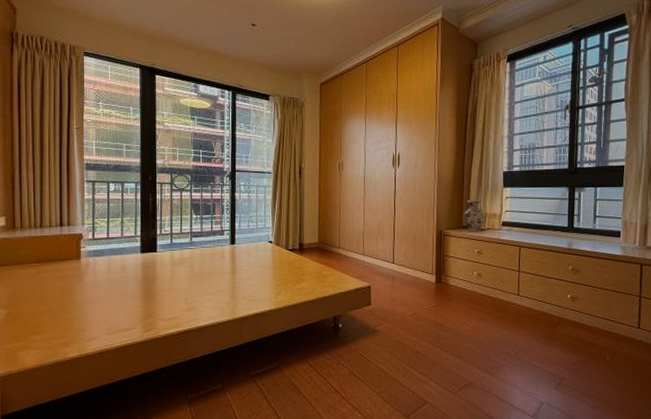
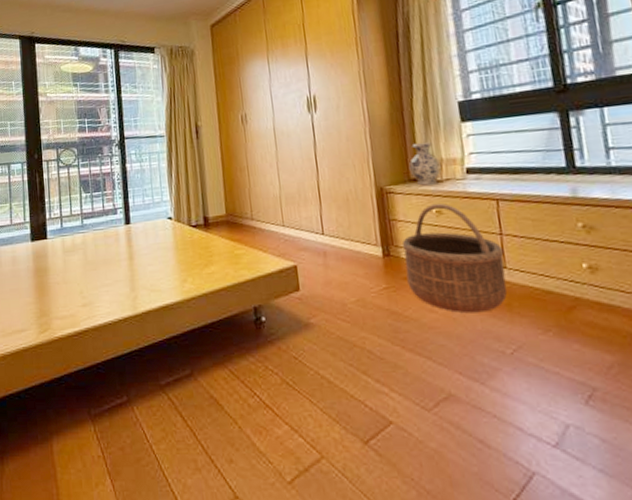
basket: none [450,245,519,326] -> present [402,203,507,314]

